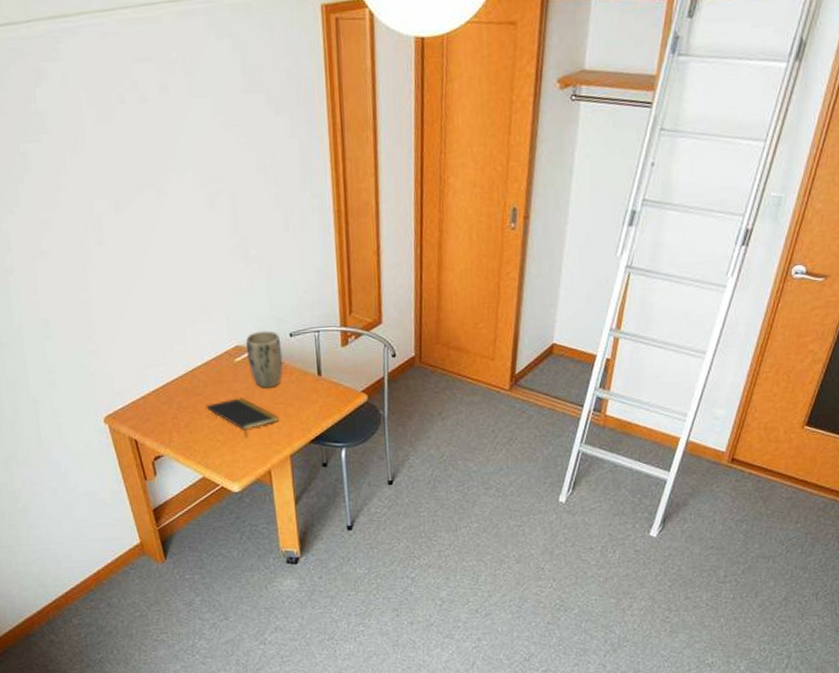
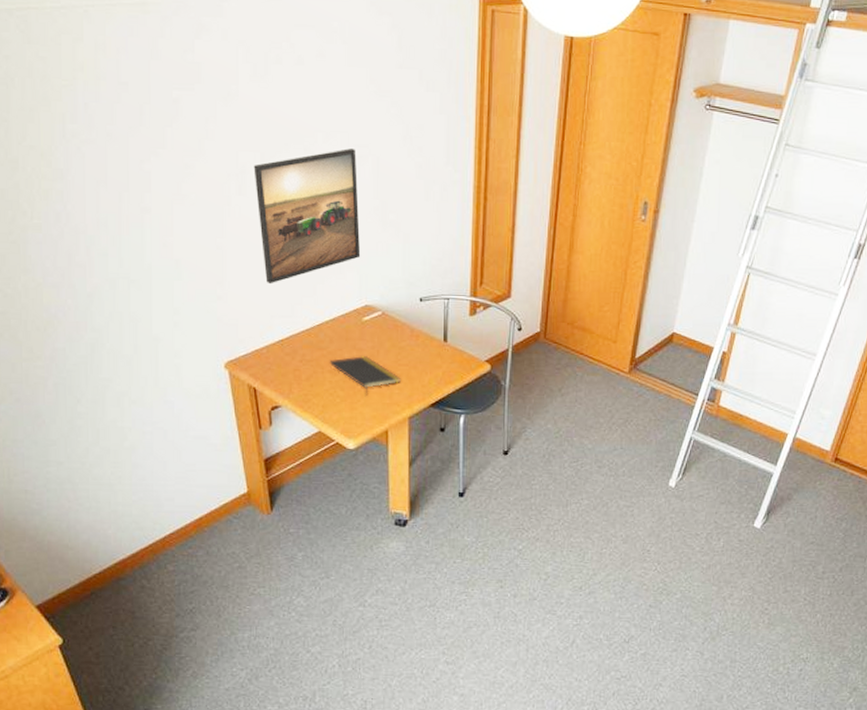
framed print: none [109,185,226,334] -> present [253,148,361,285]
plant pot: present [246,330,283,388] -> none [376,293,411,349]

